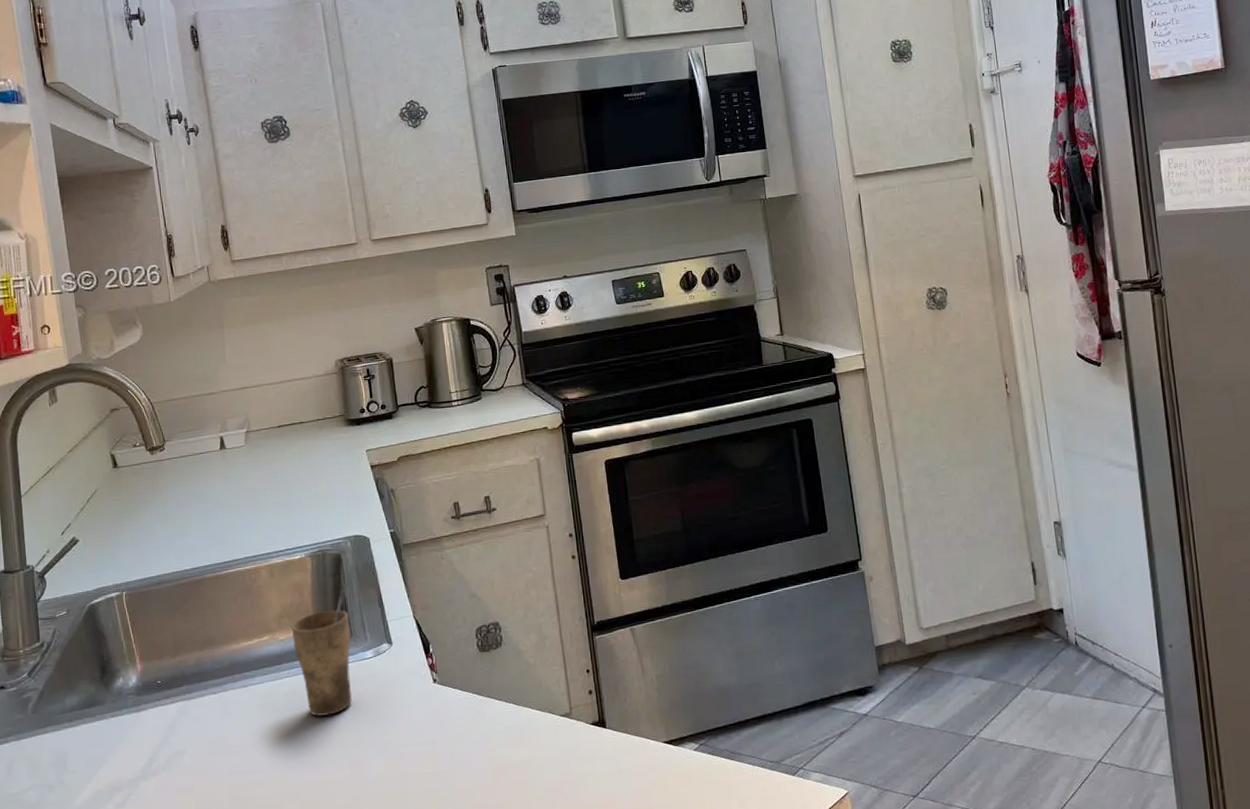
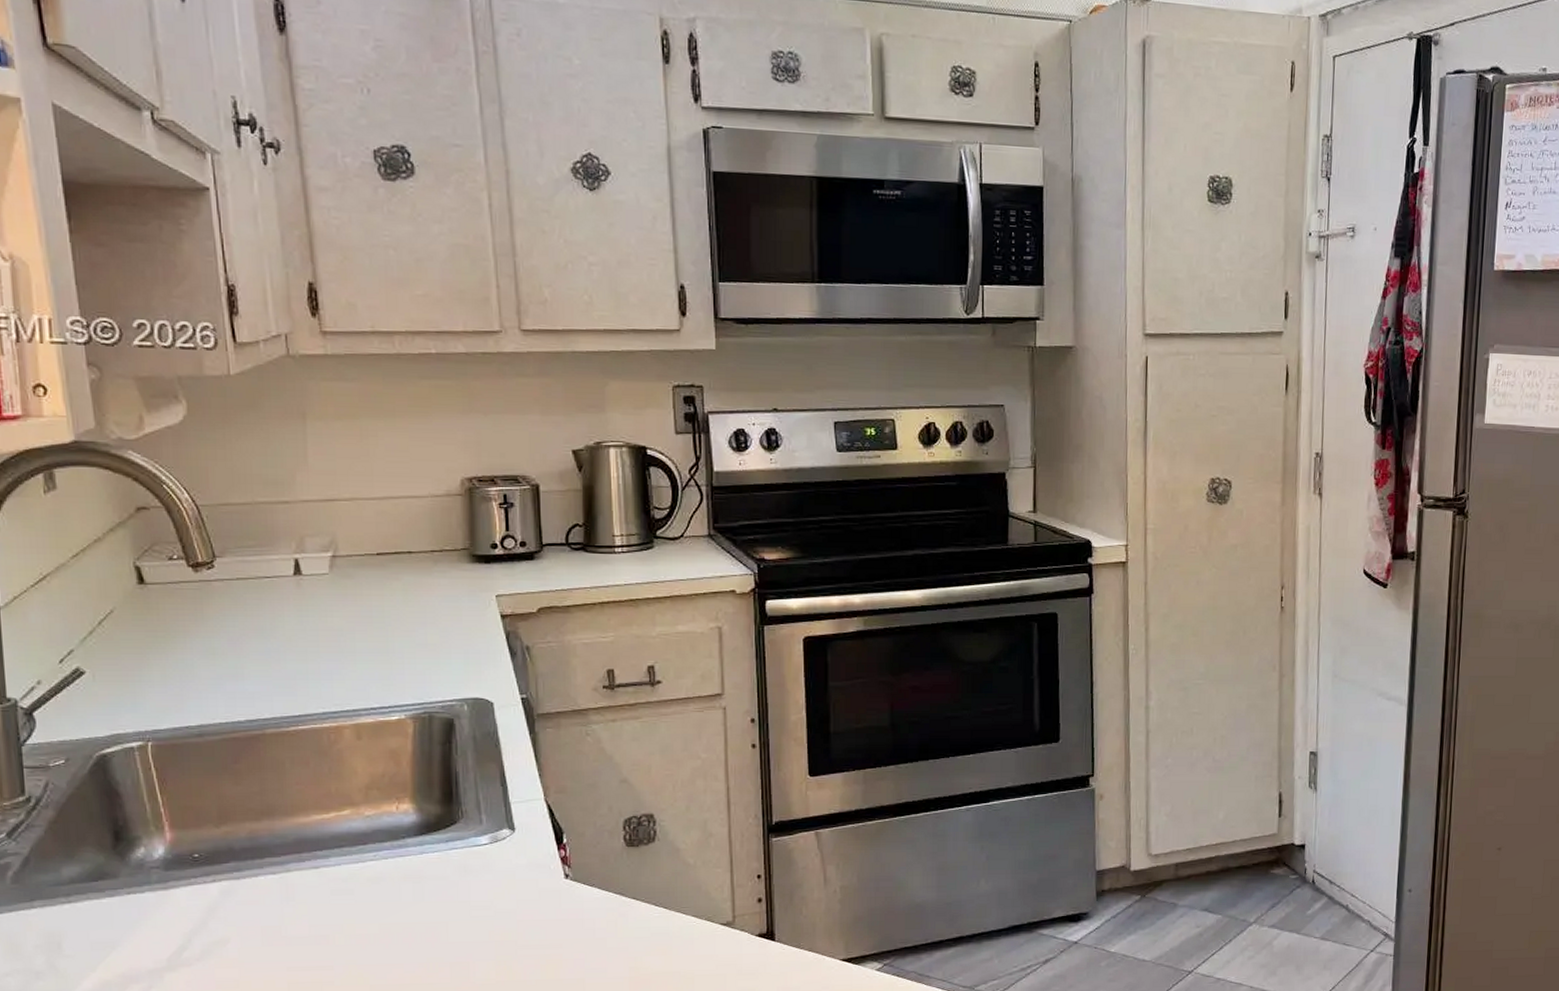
cup: present [291,589,352,717] -> none [381,761,461,909]

